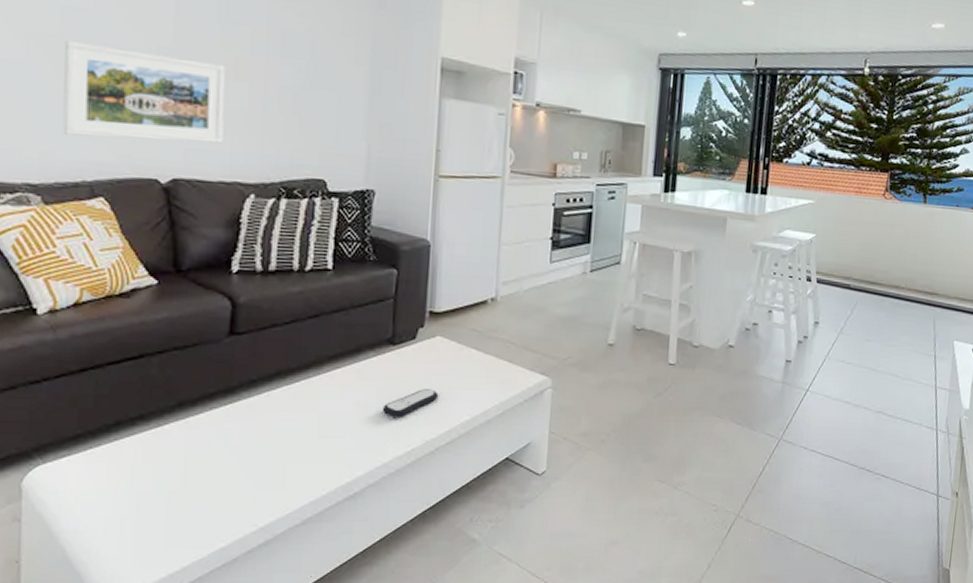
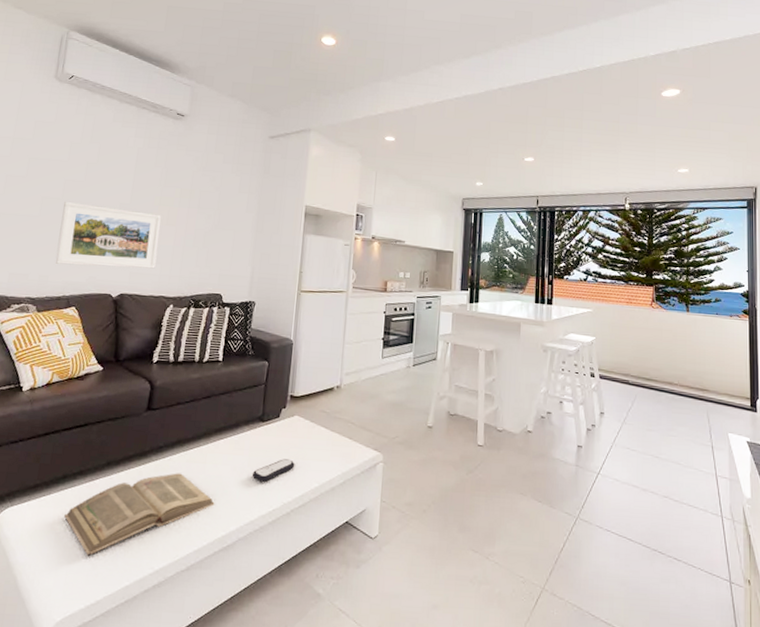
book: none [124,412,334,516] -> present [64,473,215,556]

